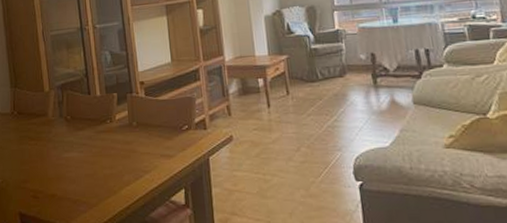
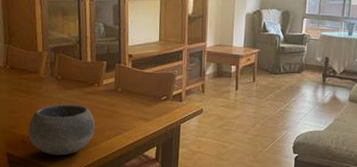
bowl: none [40,146,112,211] -> present [28,103,95,156]

